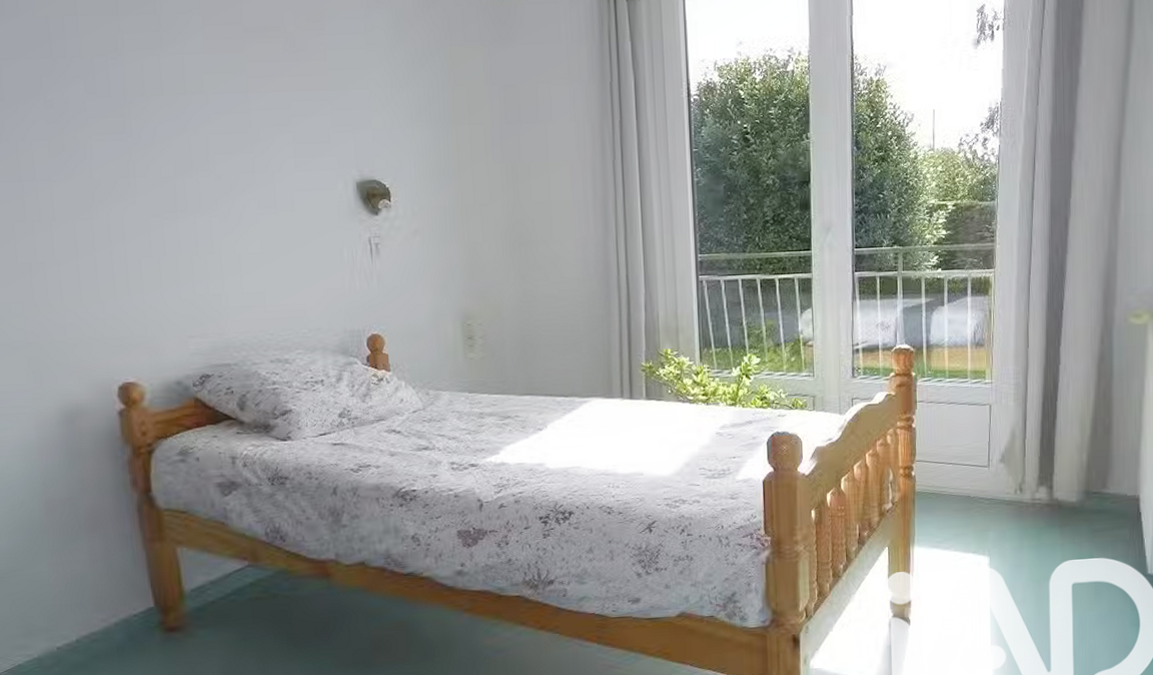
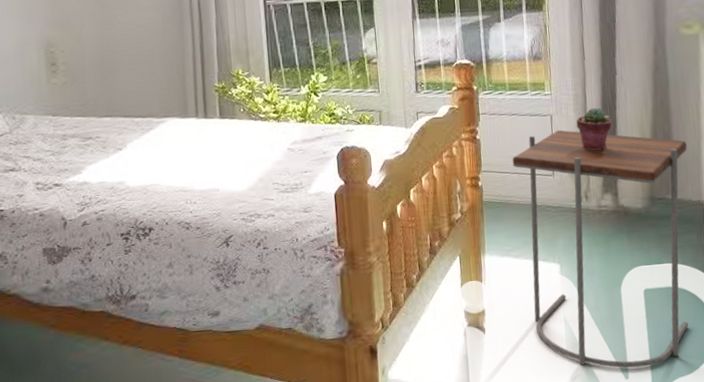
side table: none [947,420,1127,661] -> present [512,130,689,368]
potted succulent: none [1015,398,1052,443] -> present [576,108,612,151]

